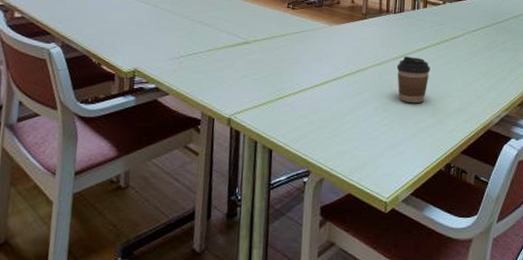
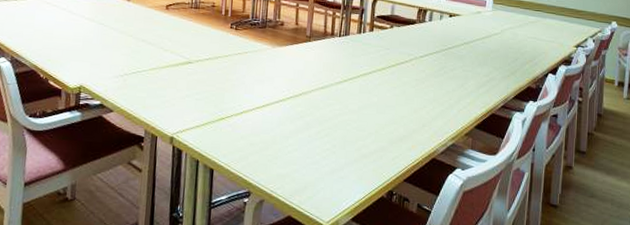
coffee cup: present [396,56,430,103] -> none [340,81,375,129]

